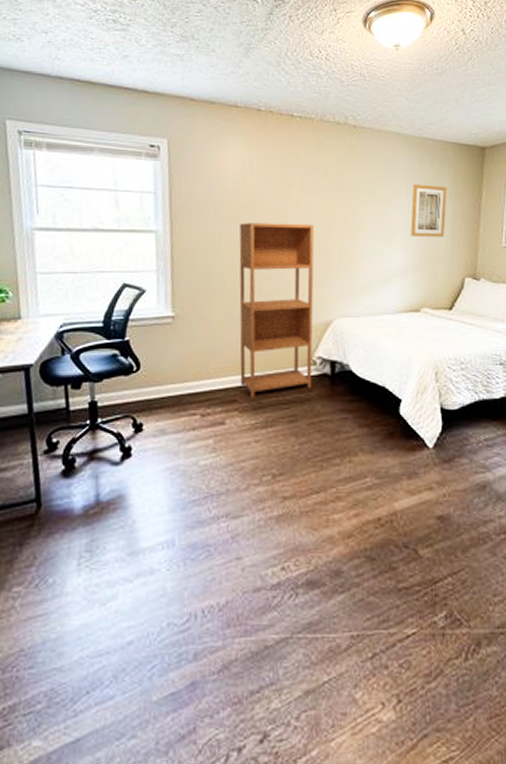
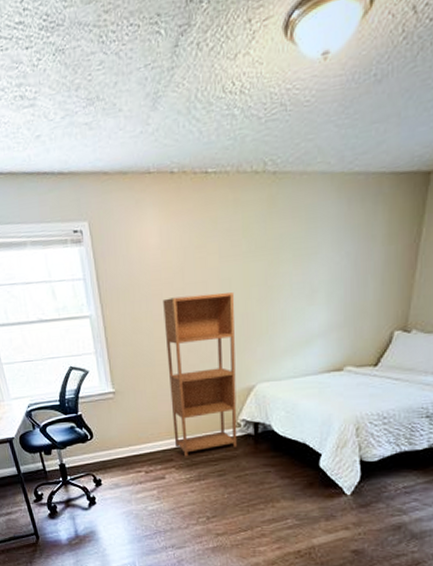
wall art: present [411,184,447,237] -> none [336,229,380,293]

